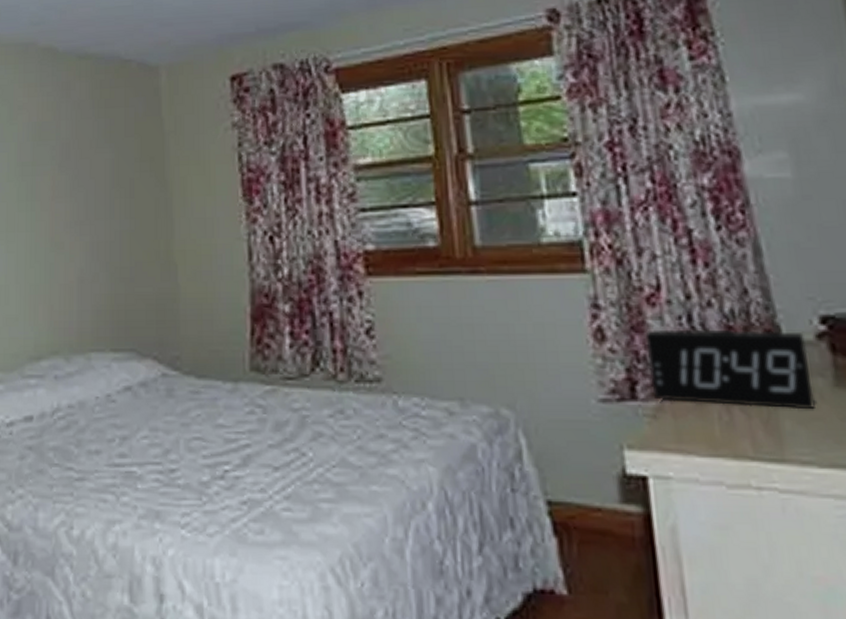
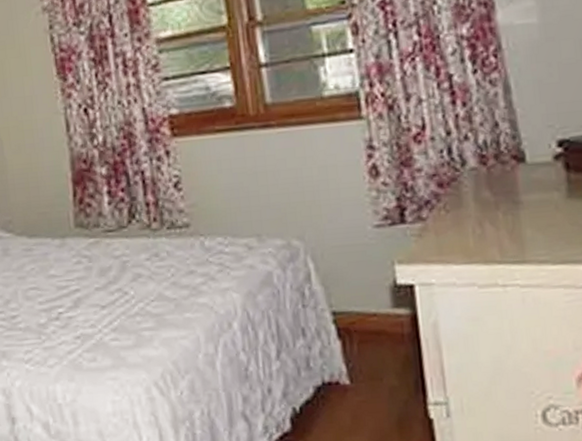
alarm clock: present [645,329,815,410] -> none [412,155,551,222]

